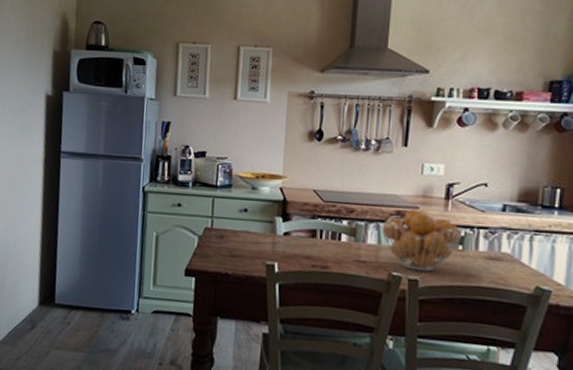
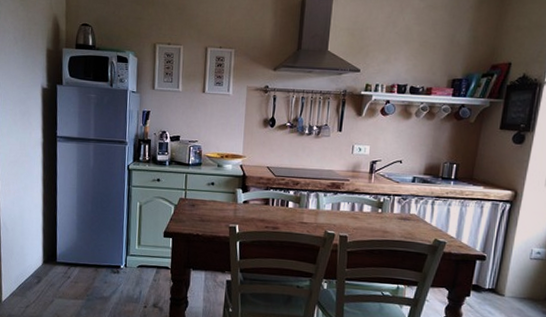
fruit basket: present [381,209,461,272] -> none [320,181,381,230]

